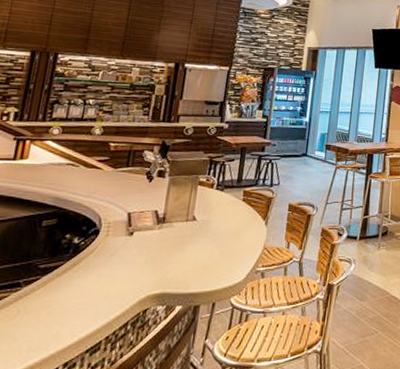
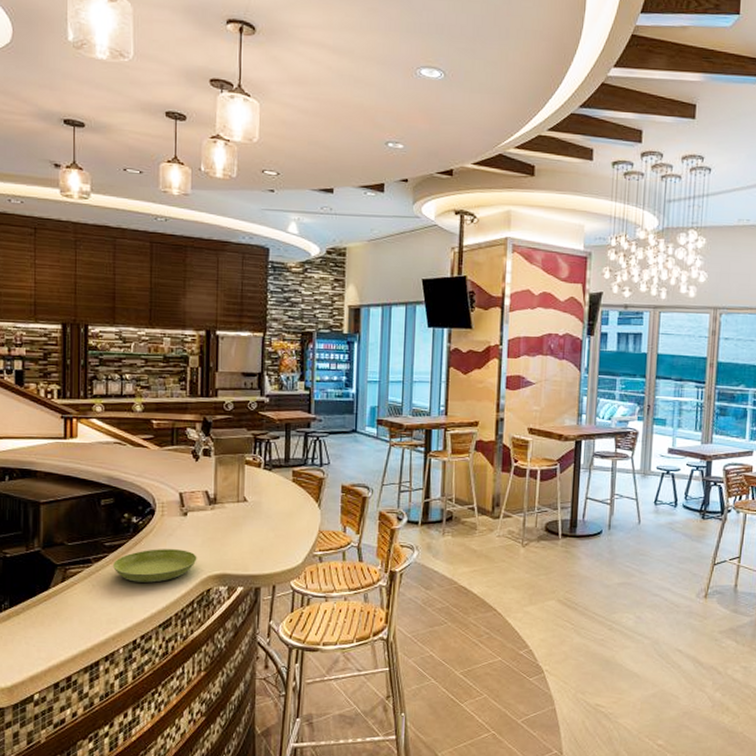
saucer: none [44,270,138,305] -> present [113,549,197,583]

